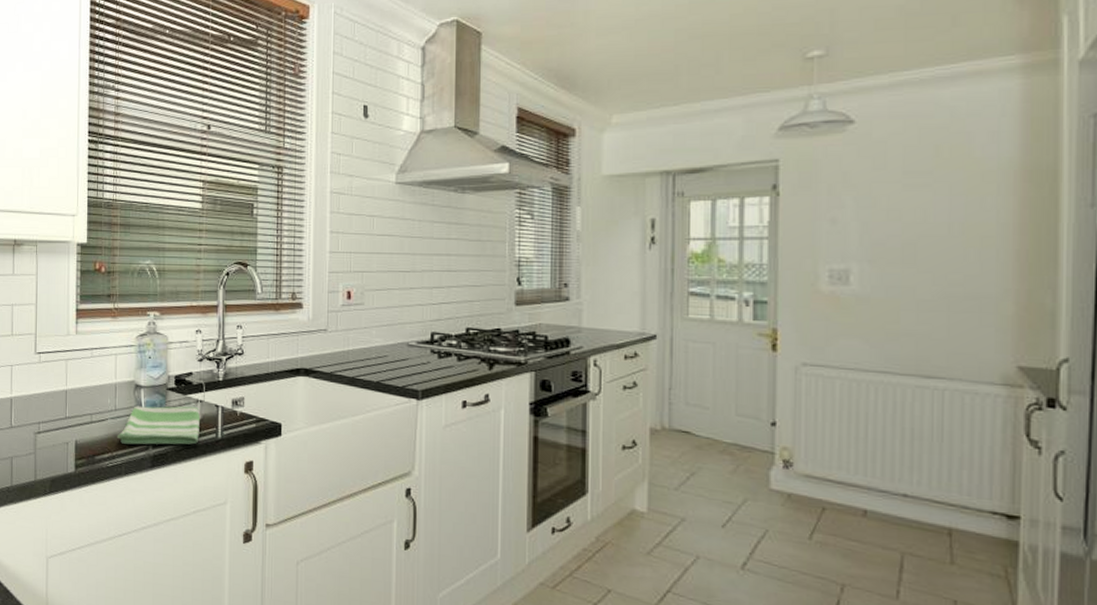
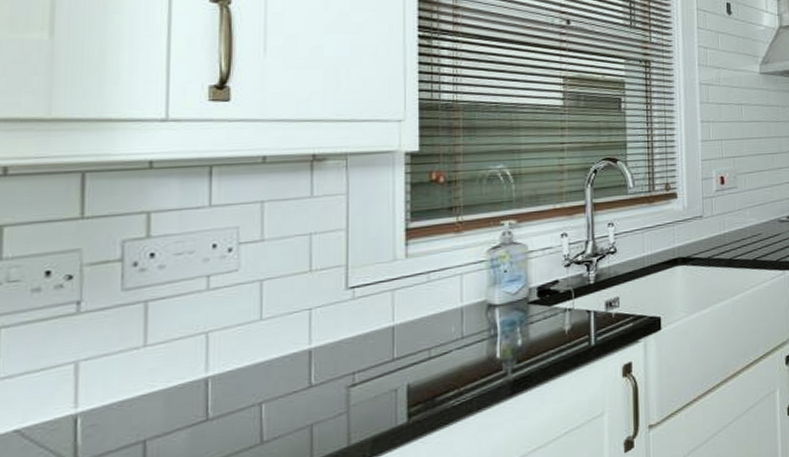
dish towel: present [117,406,201,445] -> none [465,316,570,375]

